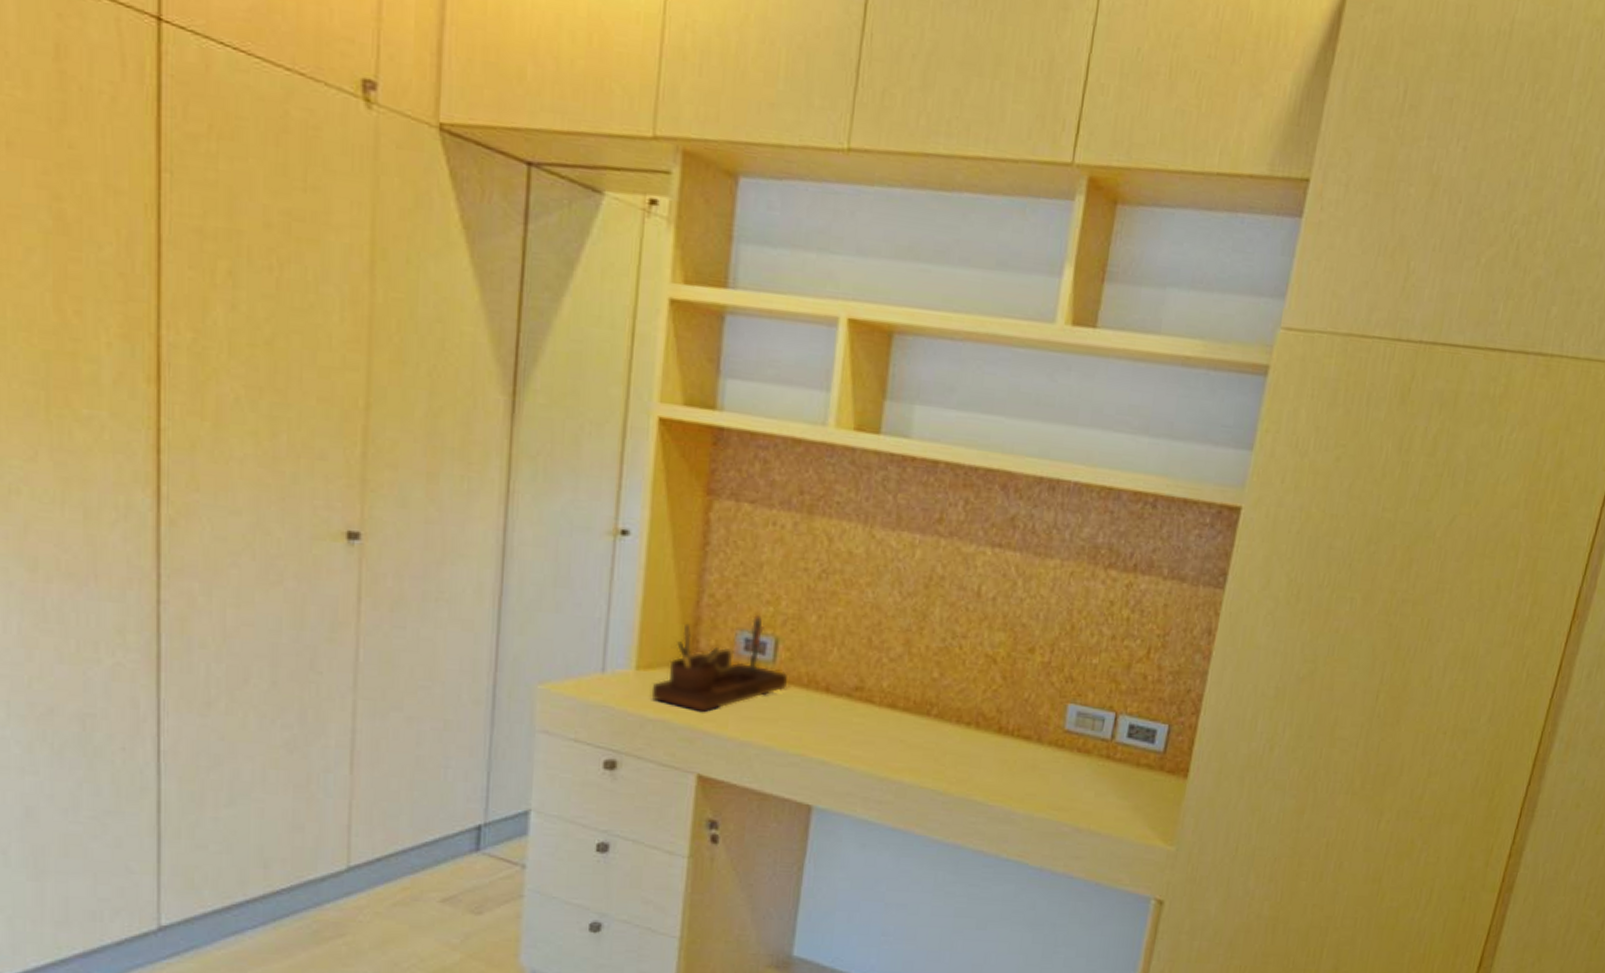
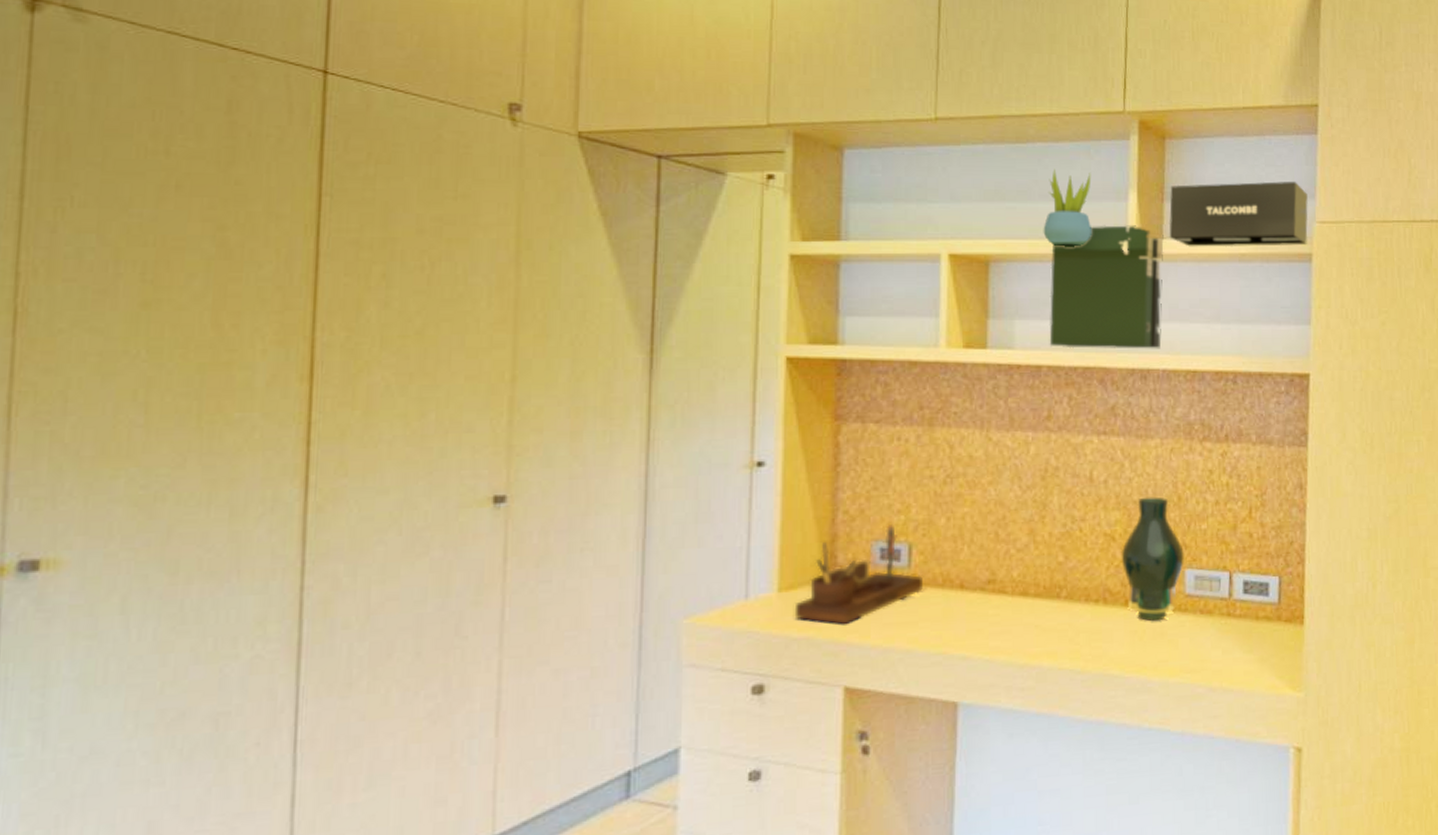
binder: none [950,303,1098,458] -> present [1049,225,1164,349]
succulent plant: none [958,227,1023,327] -> present [1043,168,1091,247]
vase: none [1000,621,1070,753] -> present [1121,497,1184,621]
box: none [1104,263,1277,355] -> present [1169,181,1308,247]

